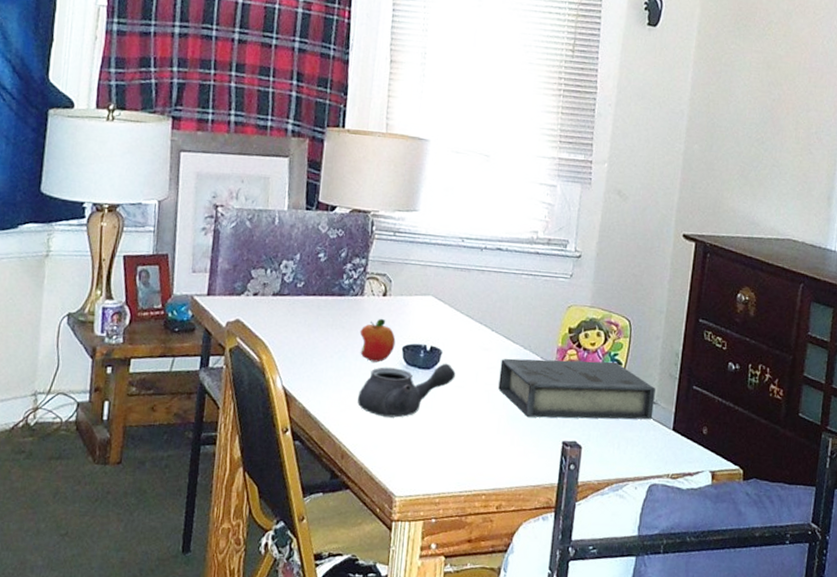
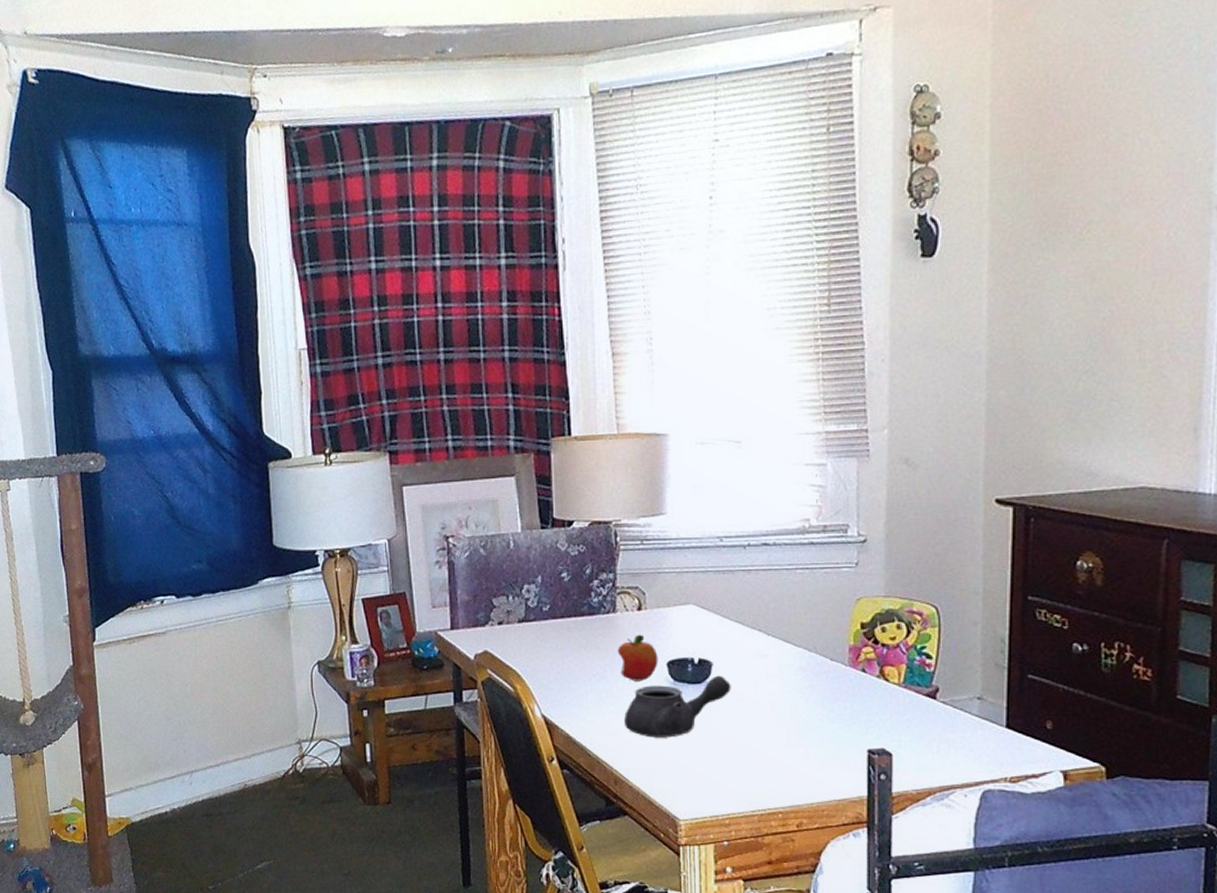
book: present [498,358,655,420] -> none [782,656,979,725]

